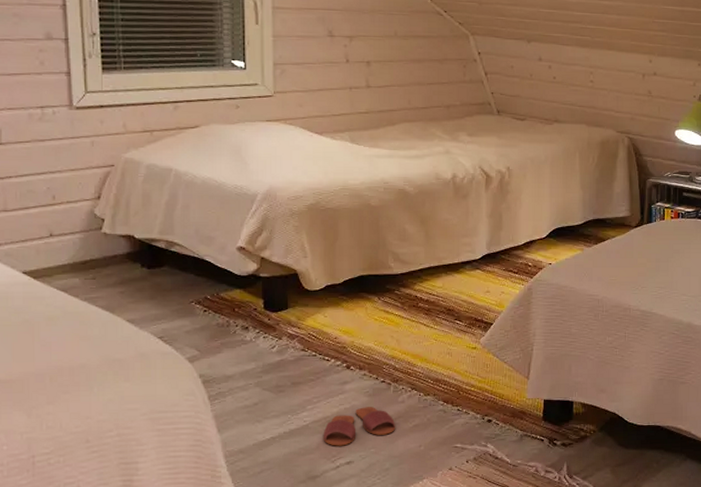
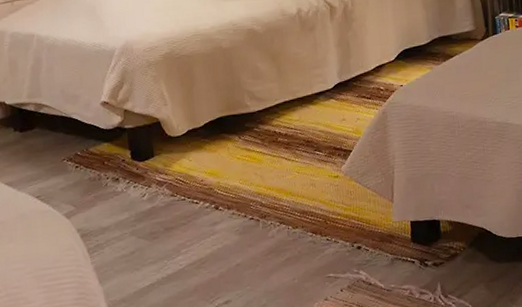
slippers: present [323,407,396,446] -> none [199,244,269,287]

